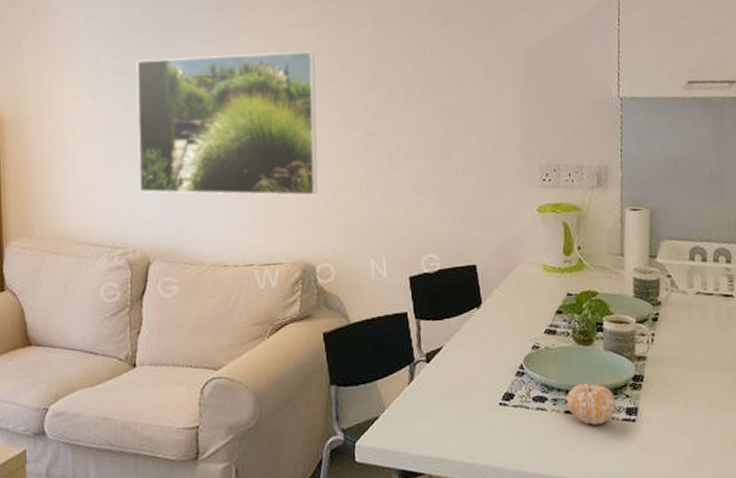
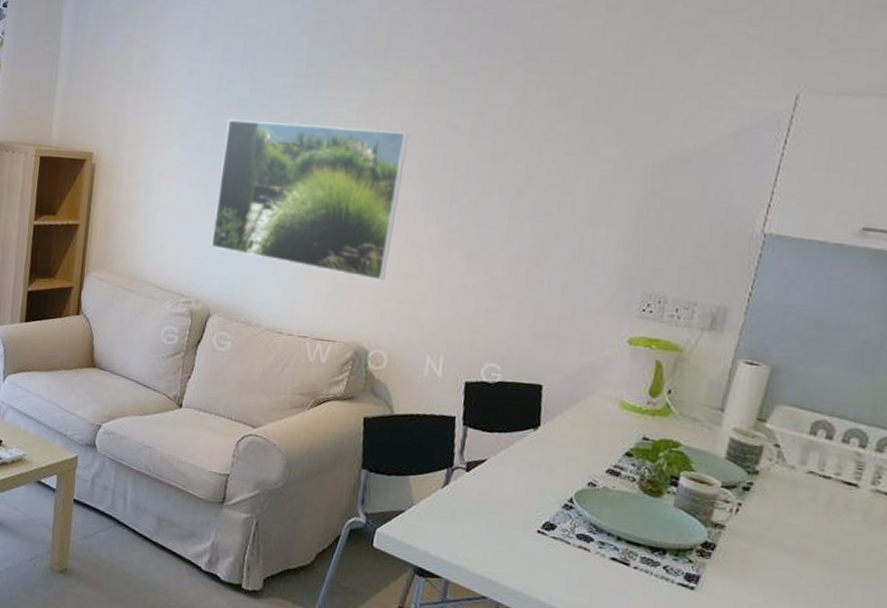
fruit: present [567,383,616,425] -> none [615,533,675,582]

